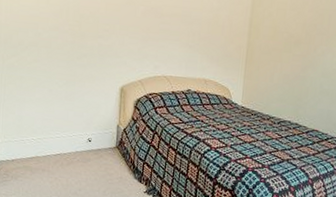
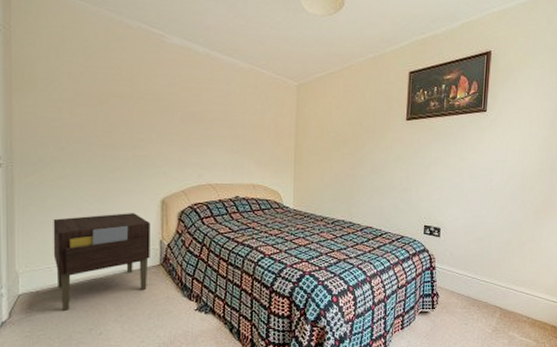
nightstand: none [27,97,110,180] -> present [53,213,151,310]

